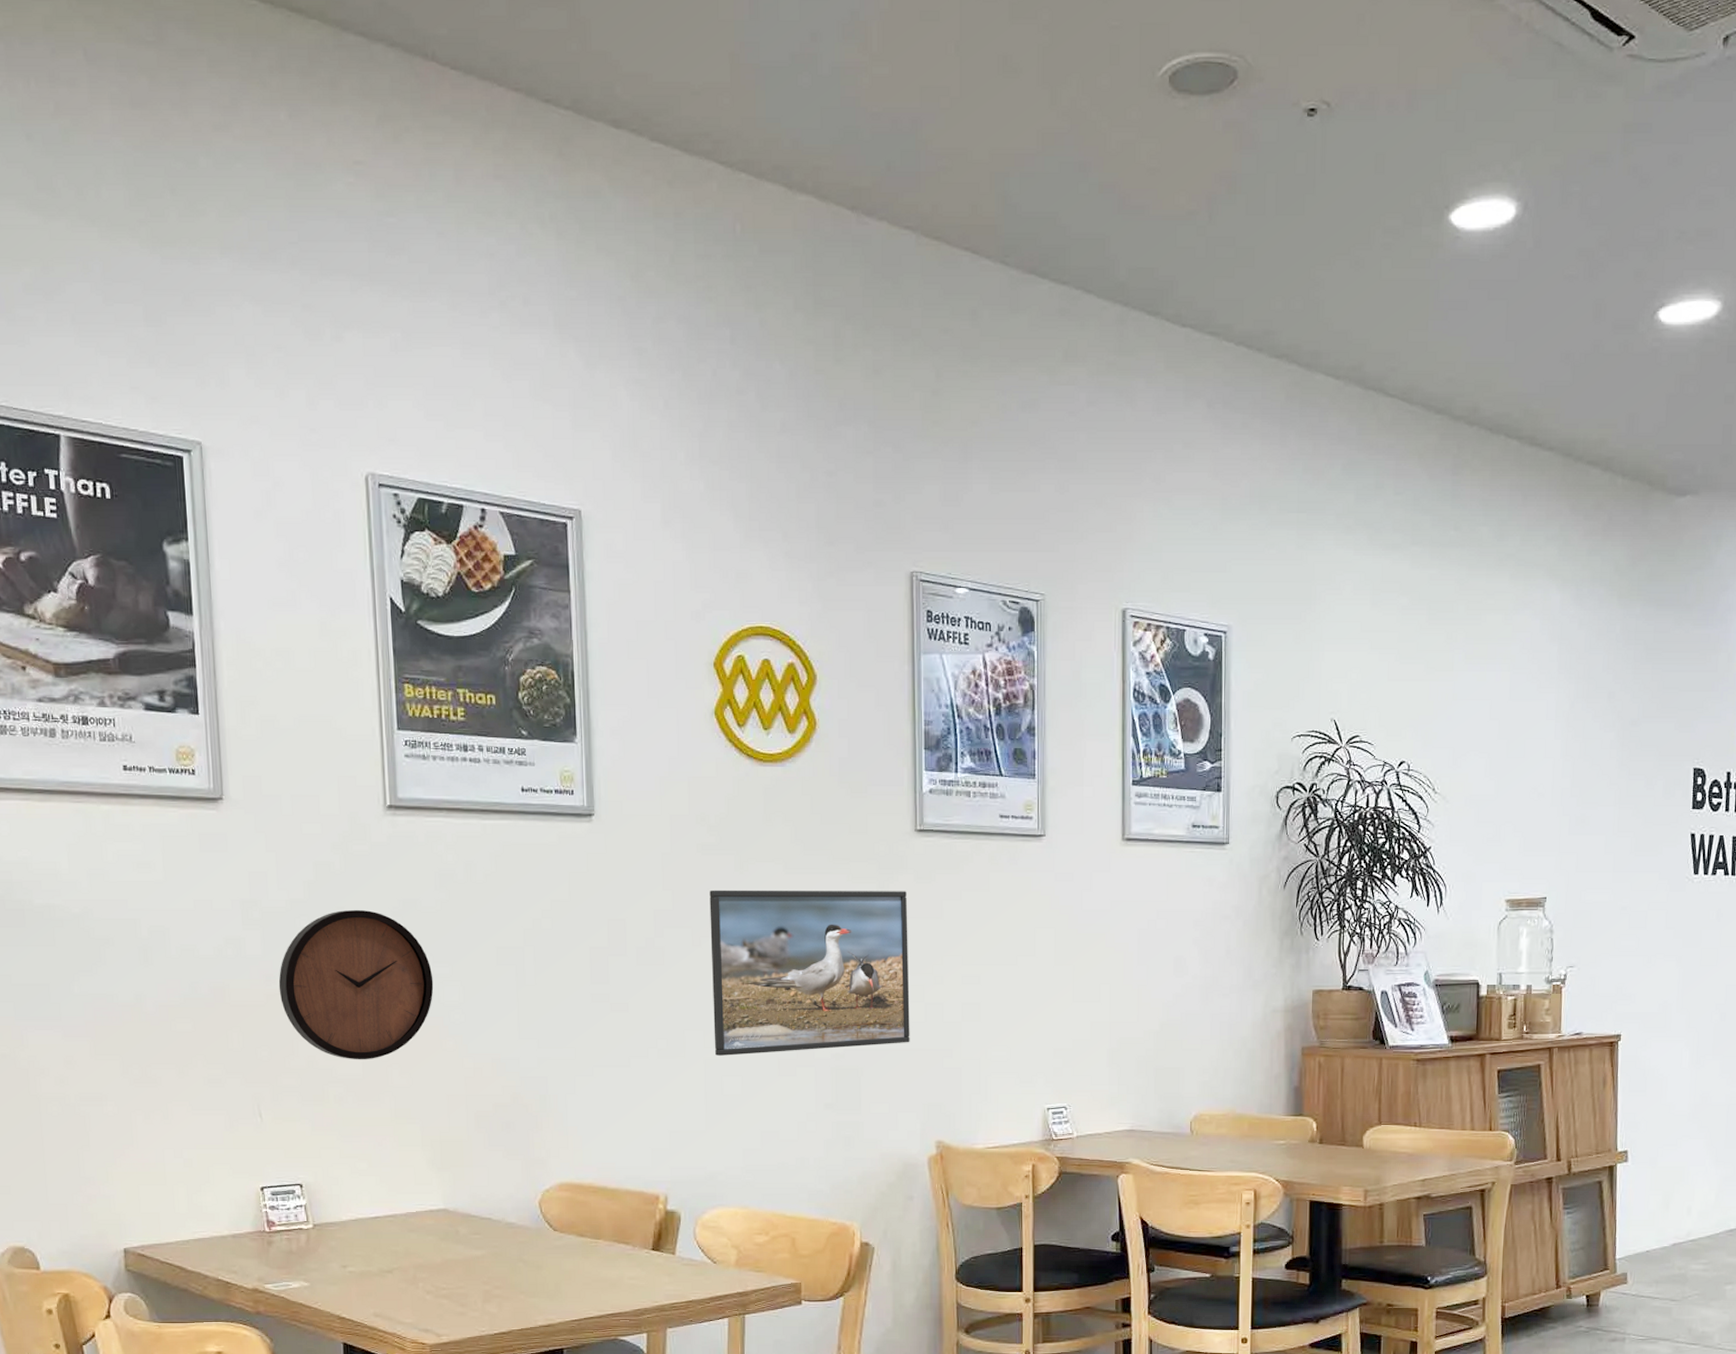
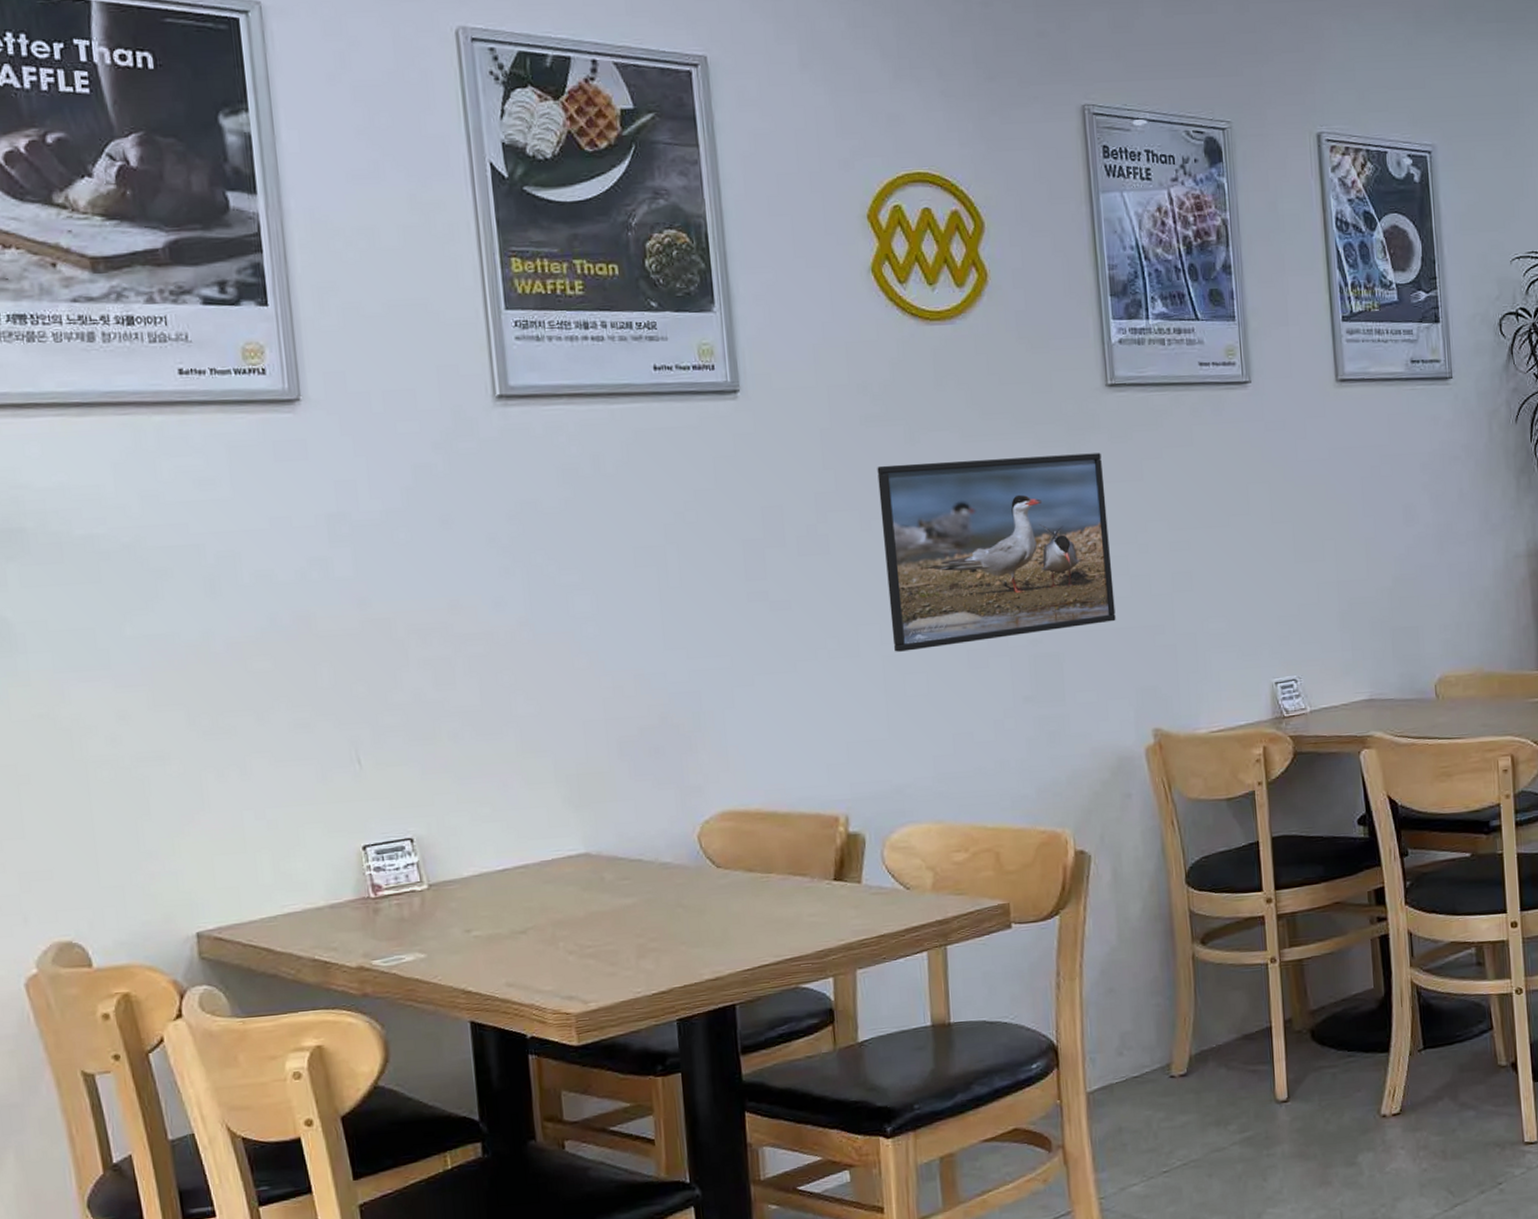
clock: present [278,909,434,1060] -> none [375,515,561,689]

